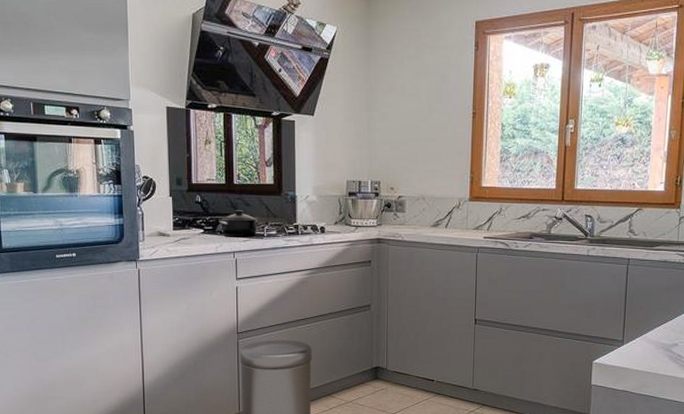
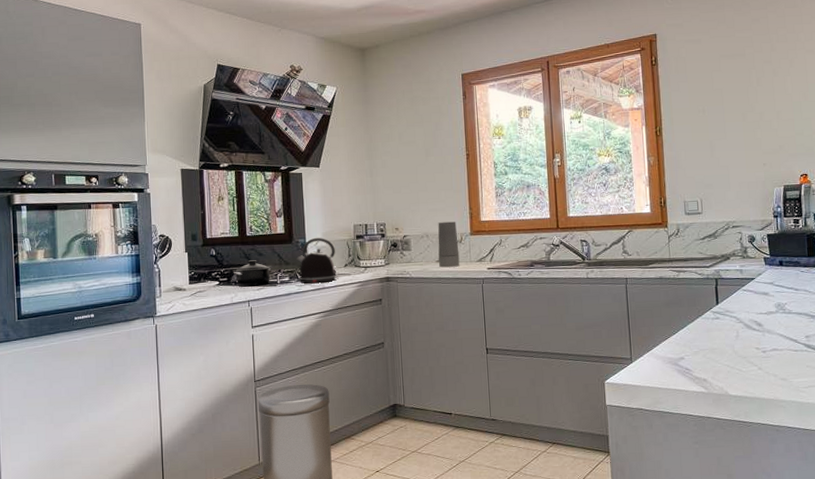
kettle: none [285,192,328,239] -> present [296,238,339,284]
canister: none [434,185,456,233] -> present [438,221,460,268]

